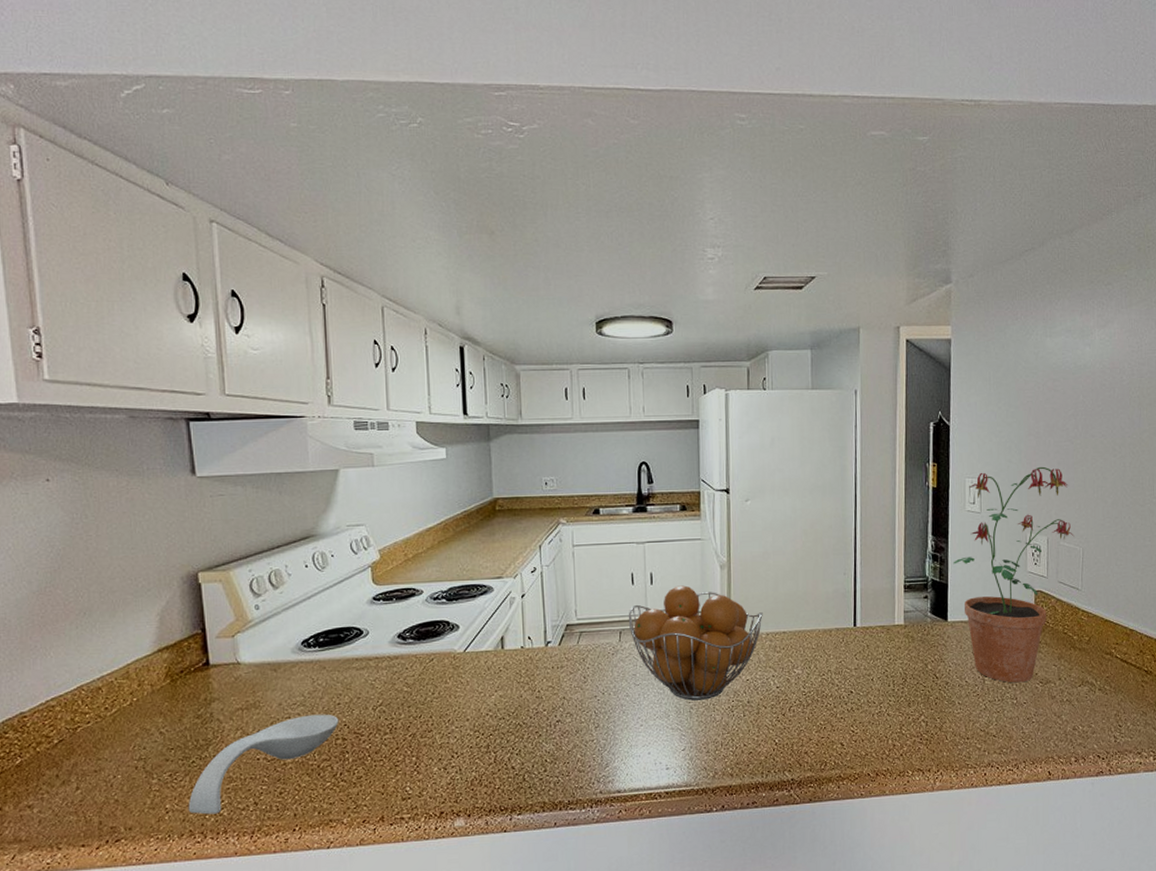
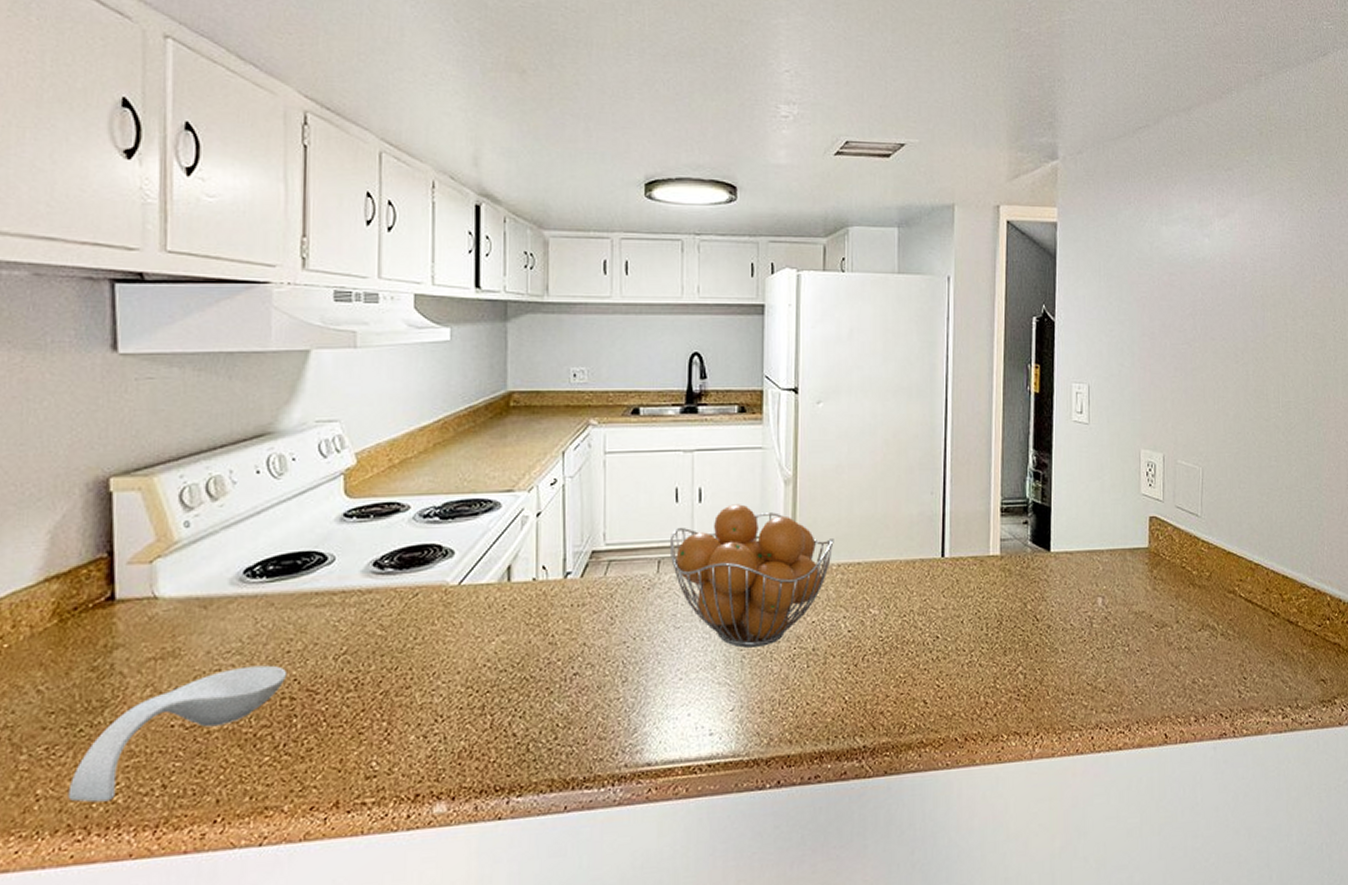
potted plant: present [953,466,1074,683] -> none [1057,372,1193,627]

